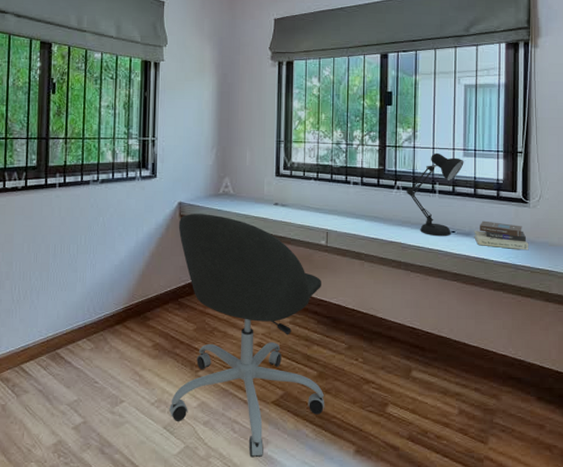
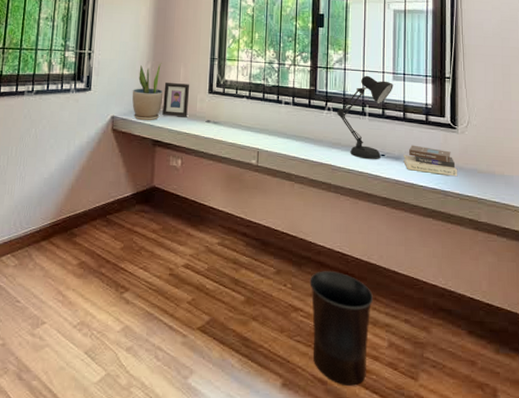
office chair: present [169,213,325,458] -> none [92,128,252,389]
potted plant: none [198,147,230,206] -> present [132,63,164,121]
picture frame: none [230,167,257,201] -> present [162,83,190,117]
waste bin: none [381,345,443,451] -> present [309,271,373,386]

